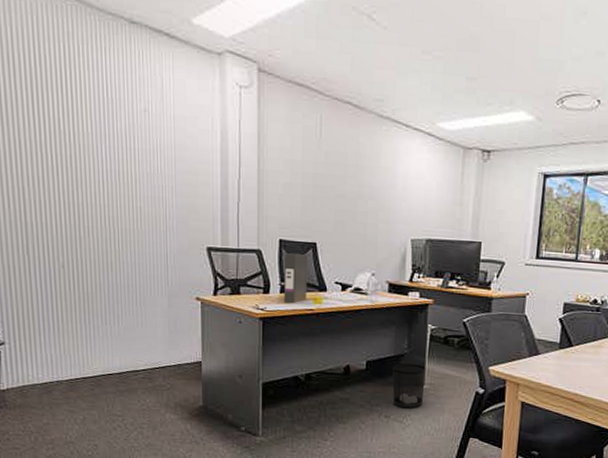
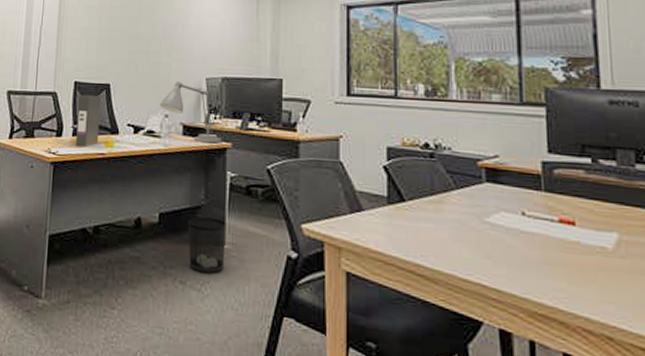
desk lamp: none [366,242,425,300] -> present [159,81,223,144]

